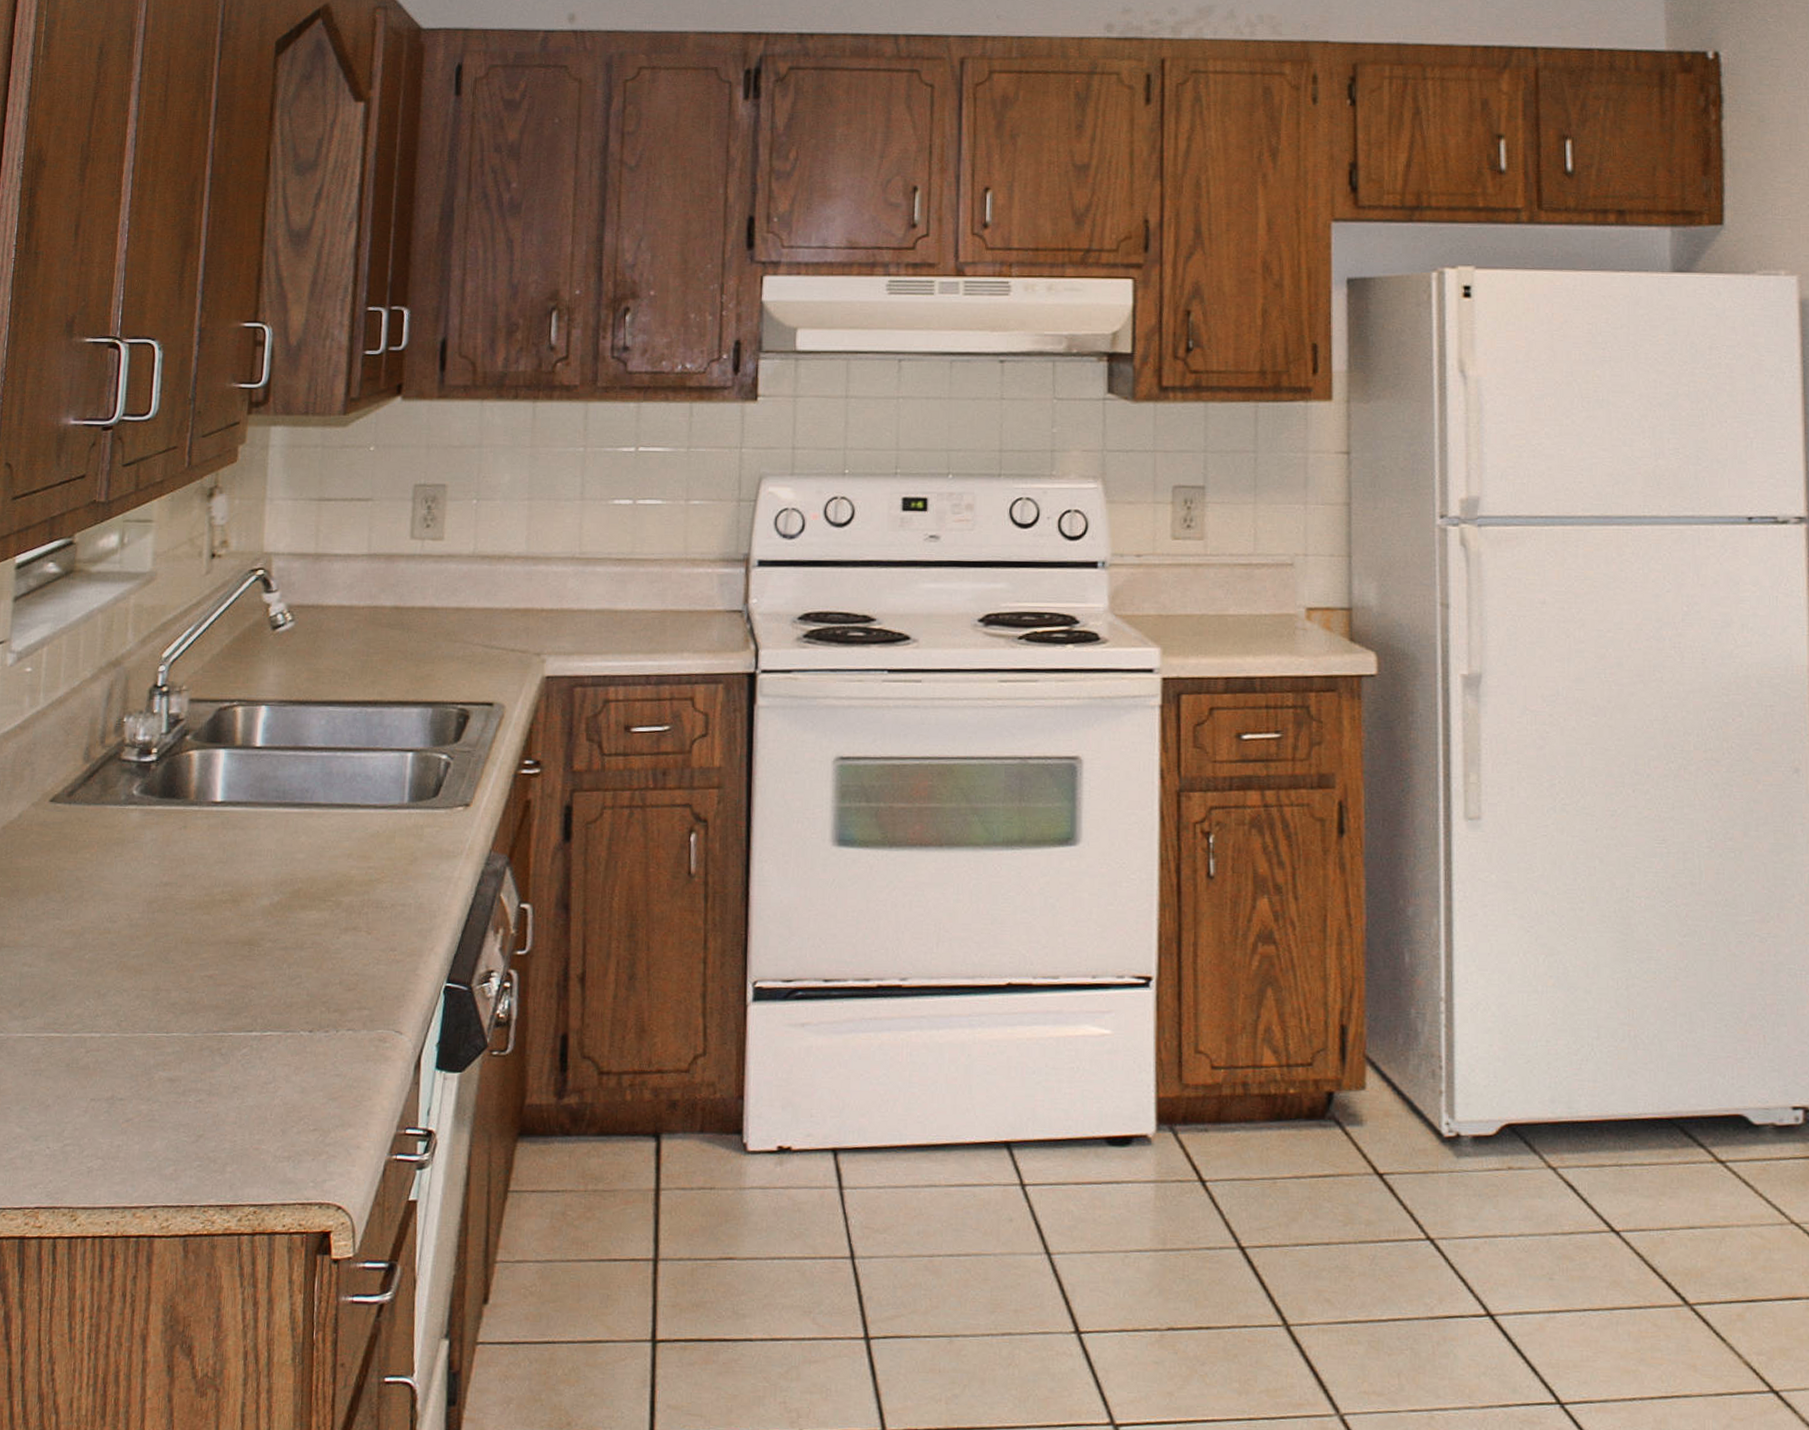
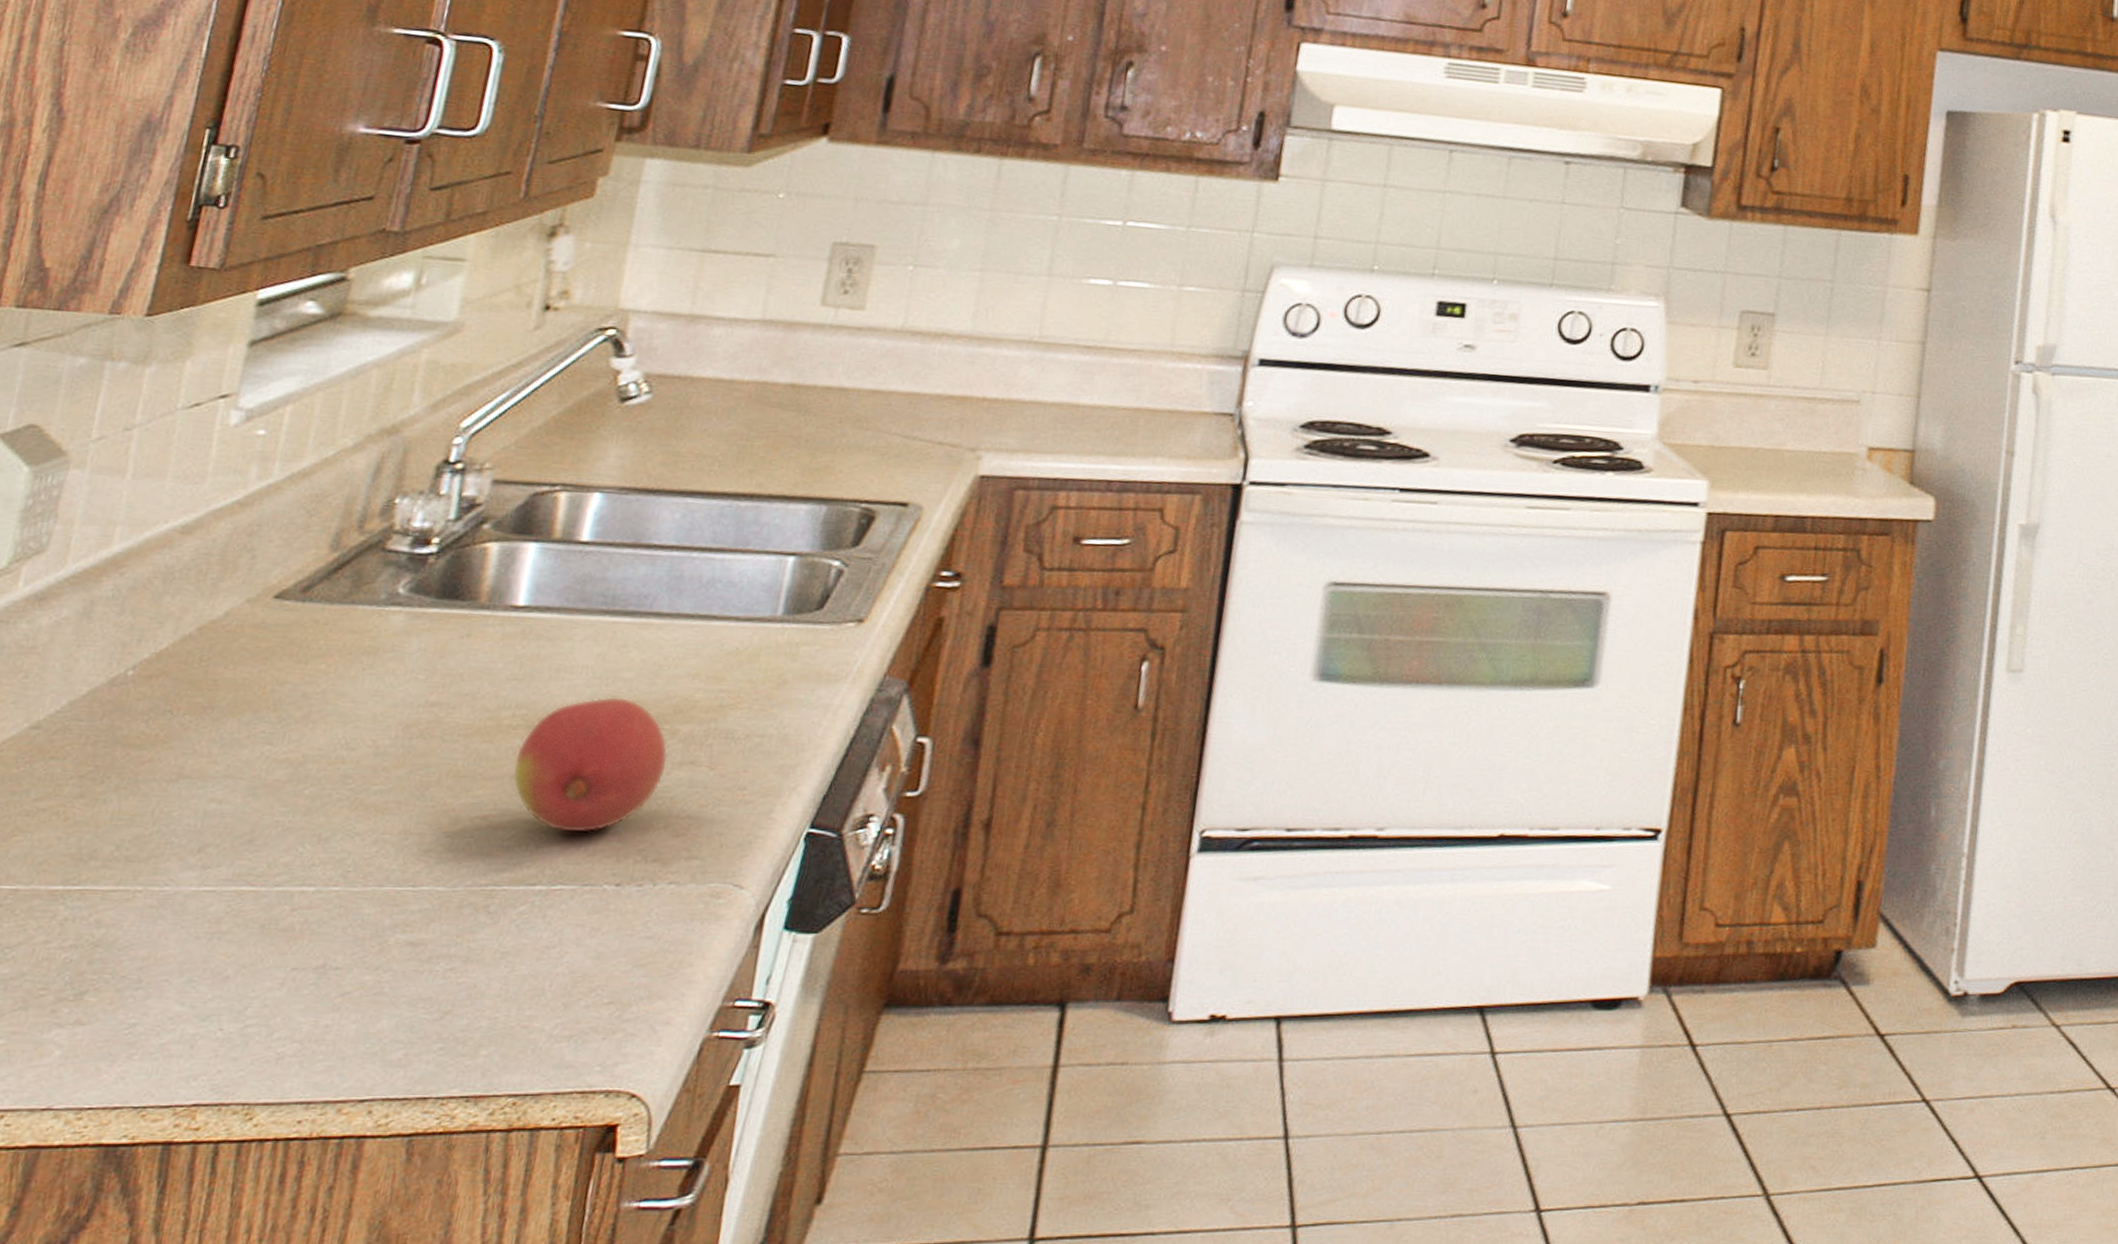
fruit: none [227,875,336,988] -> present [513,697,668,833]

